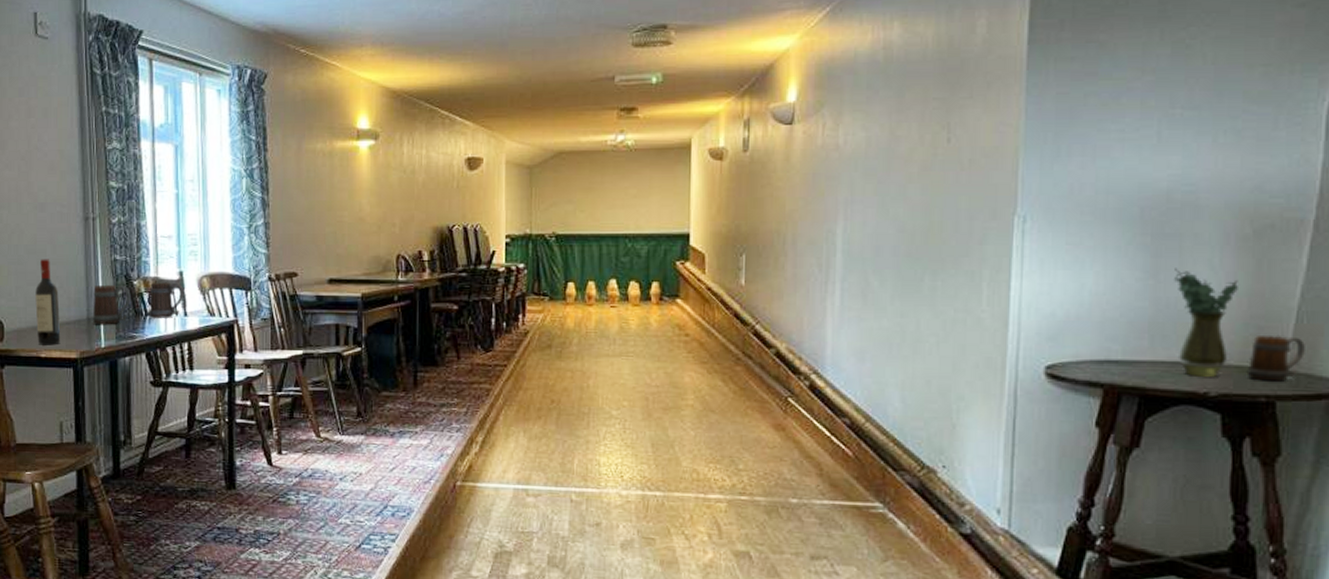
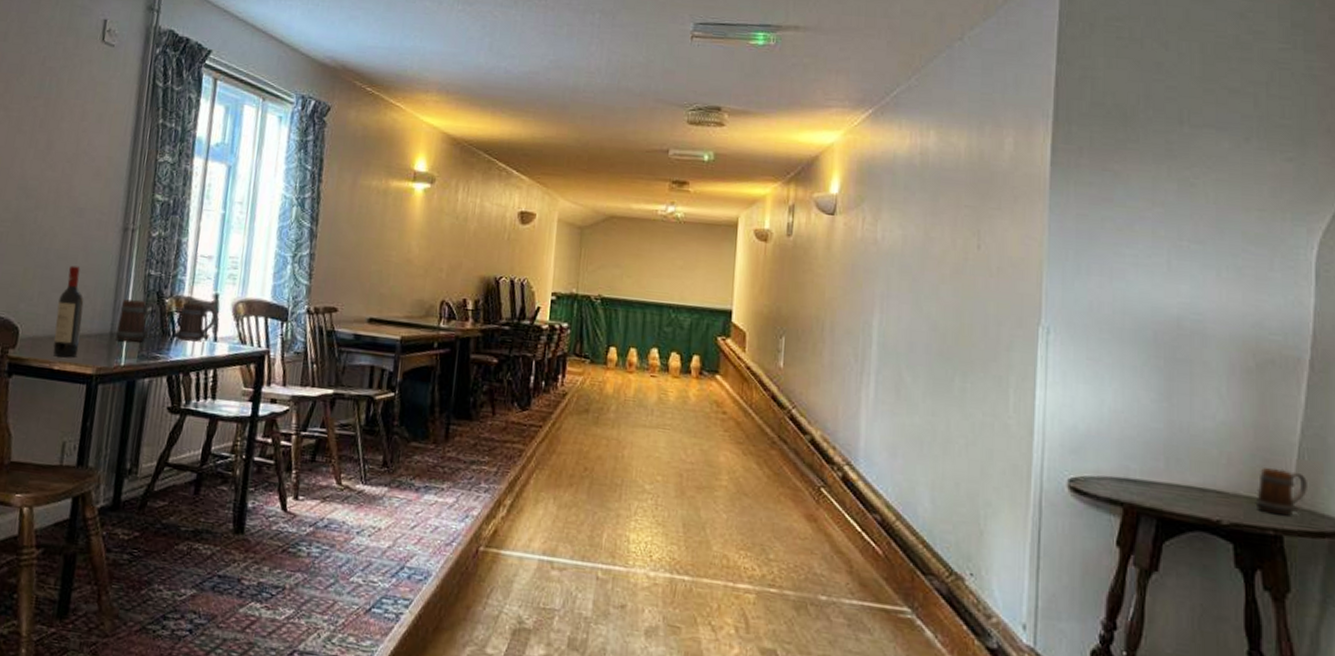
vase: present [1174,268,1238,377] -> none [1186,393,1244,505]

